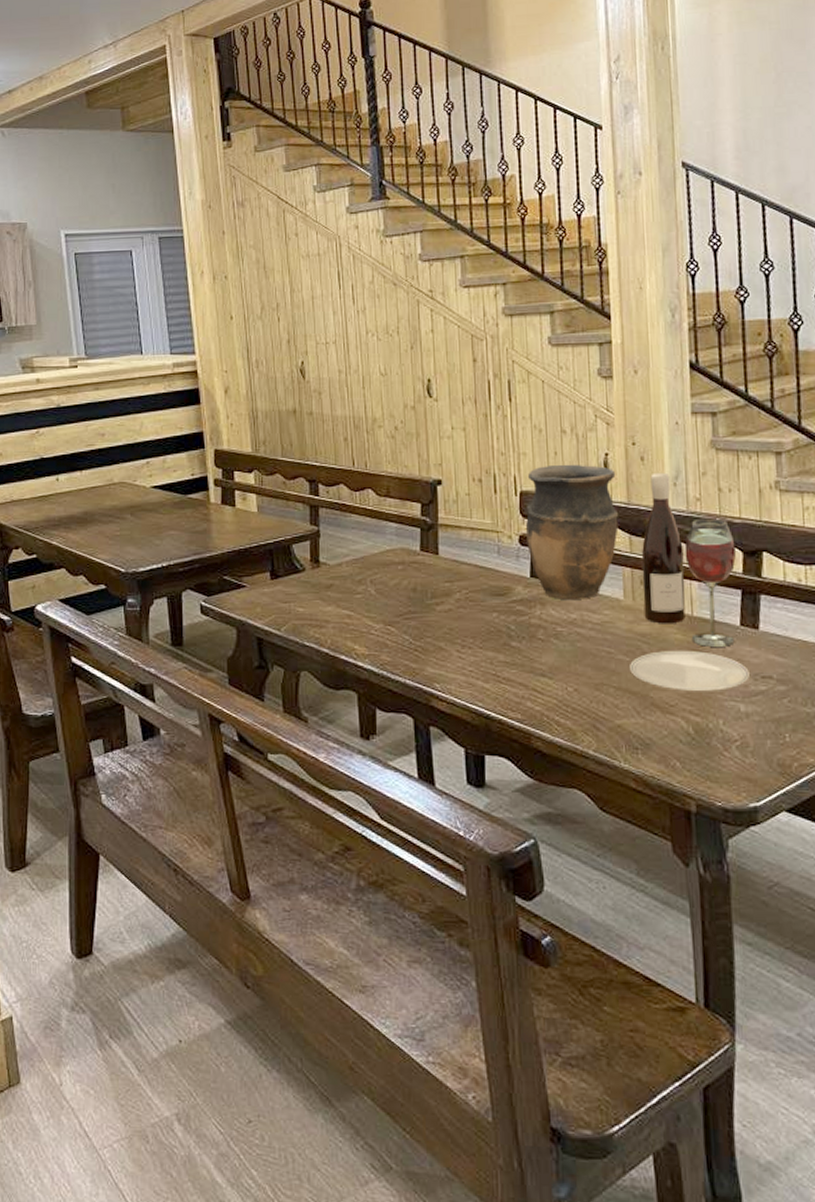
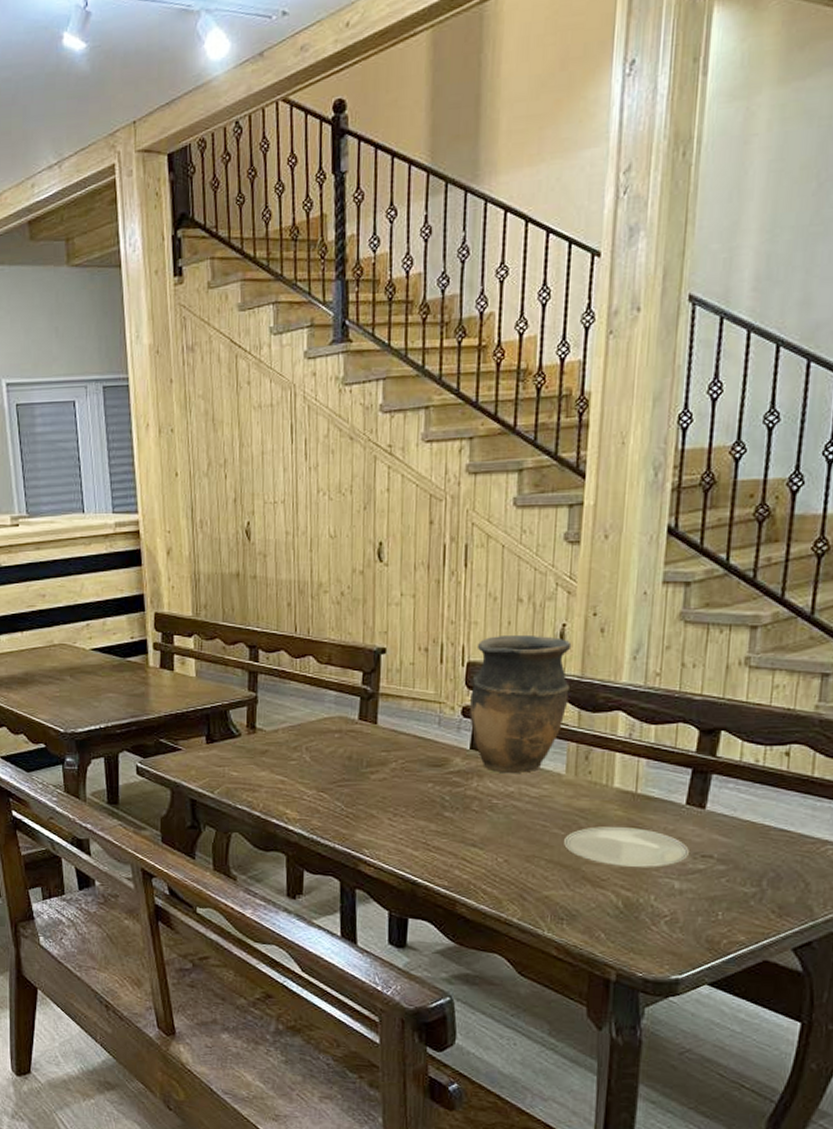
bottle: present [641,472,686,624] -> none [585,645,635,801]
wineglass: present [684,518,736,647] -> none [632,694,692,825]

